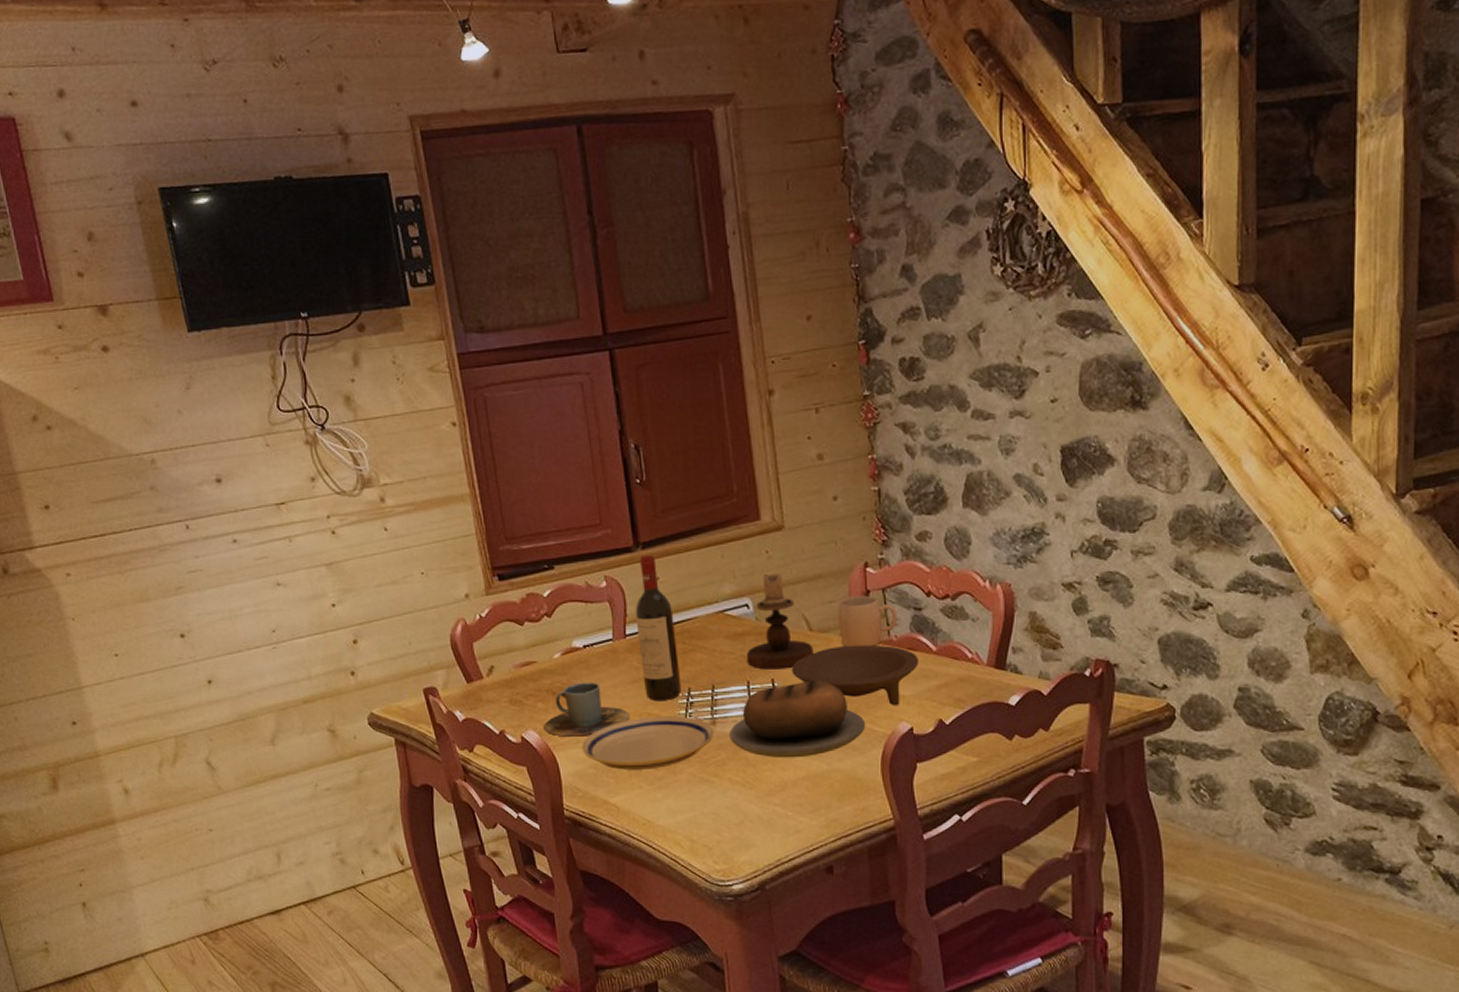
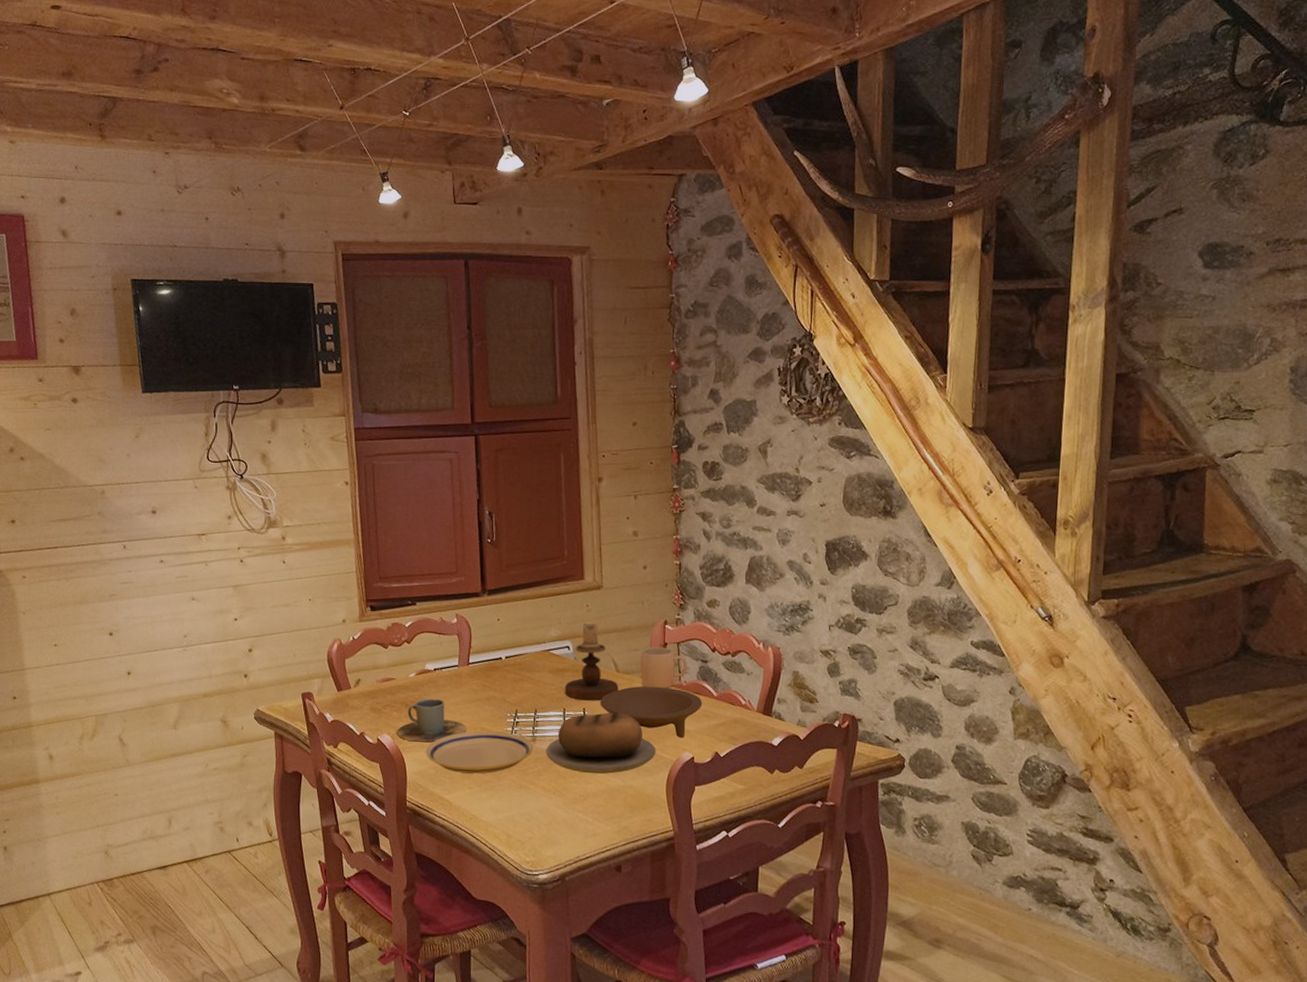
wine bottle: present [635,555,682,700] -> none [478,600,511,719]

